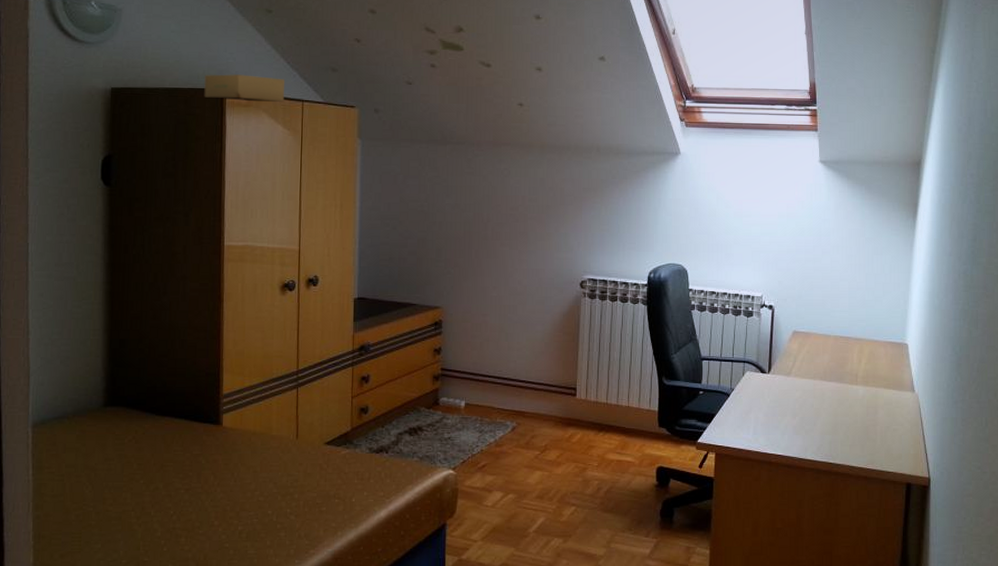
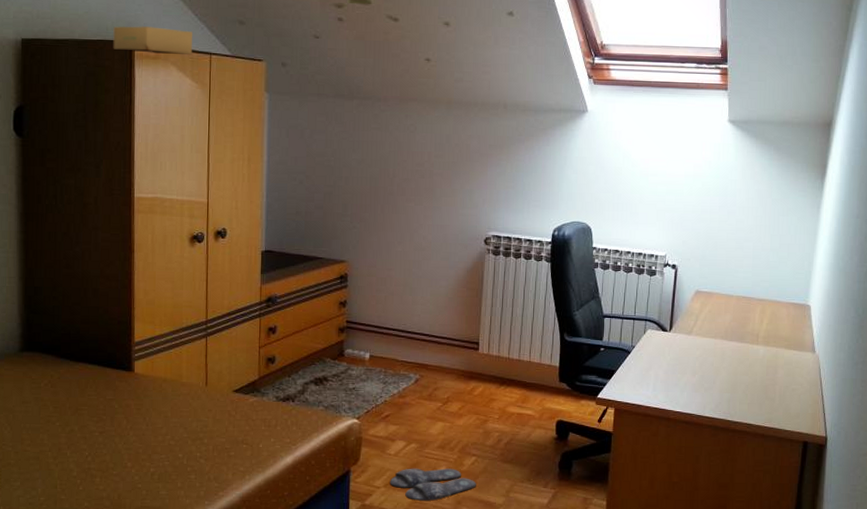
slippers: none [487,519,576,554] -> present [390,468,476,501]

